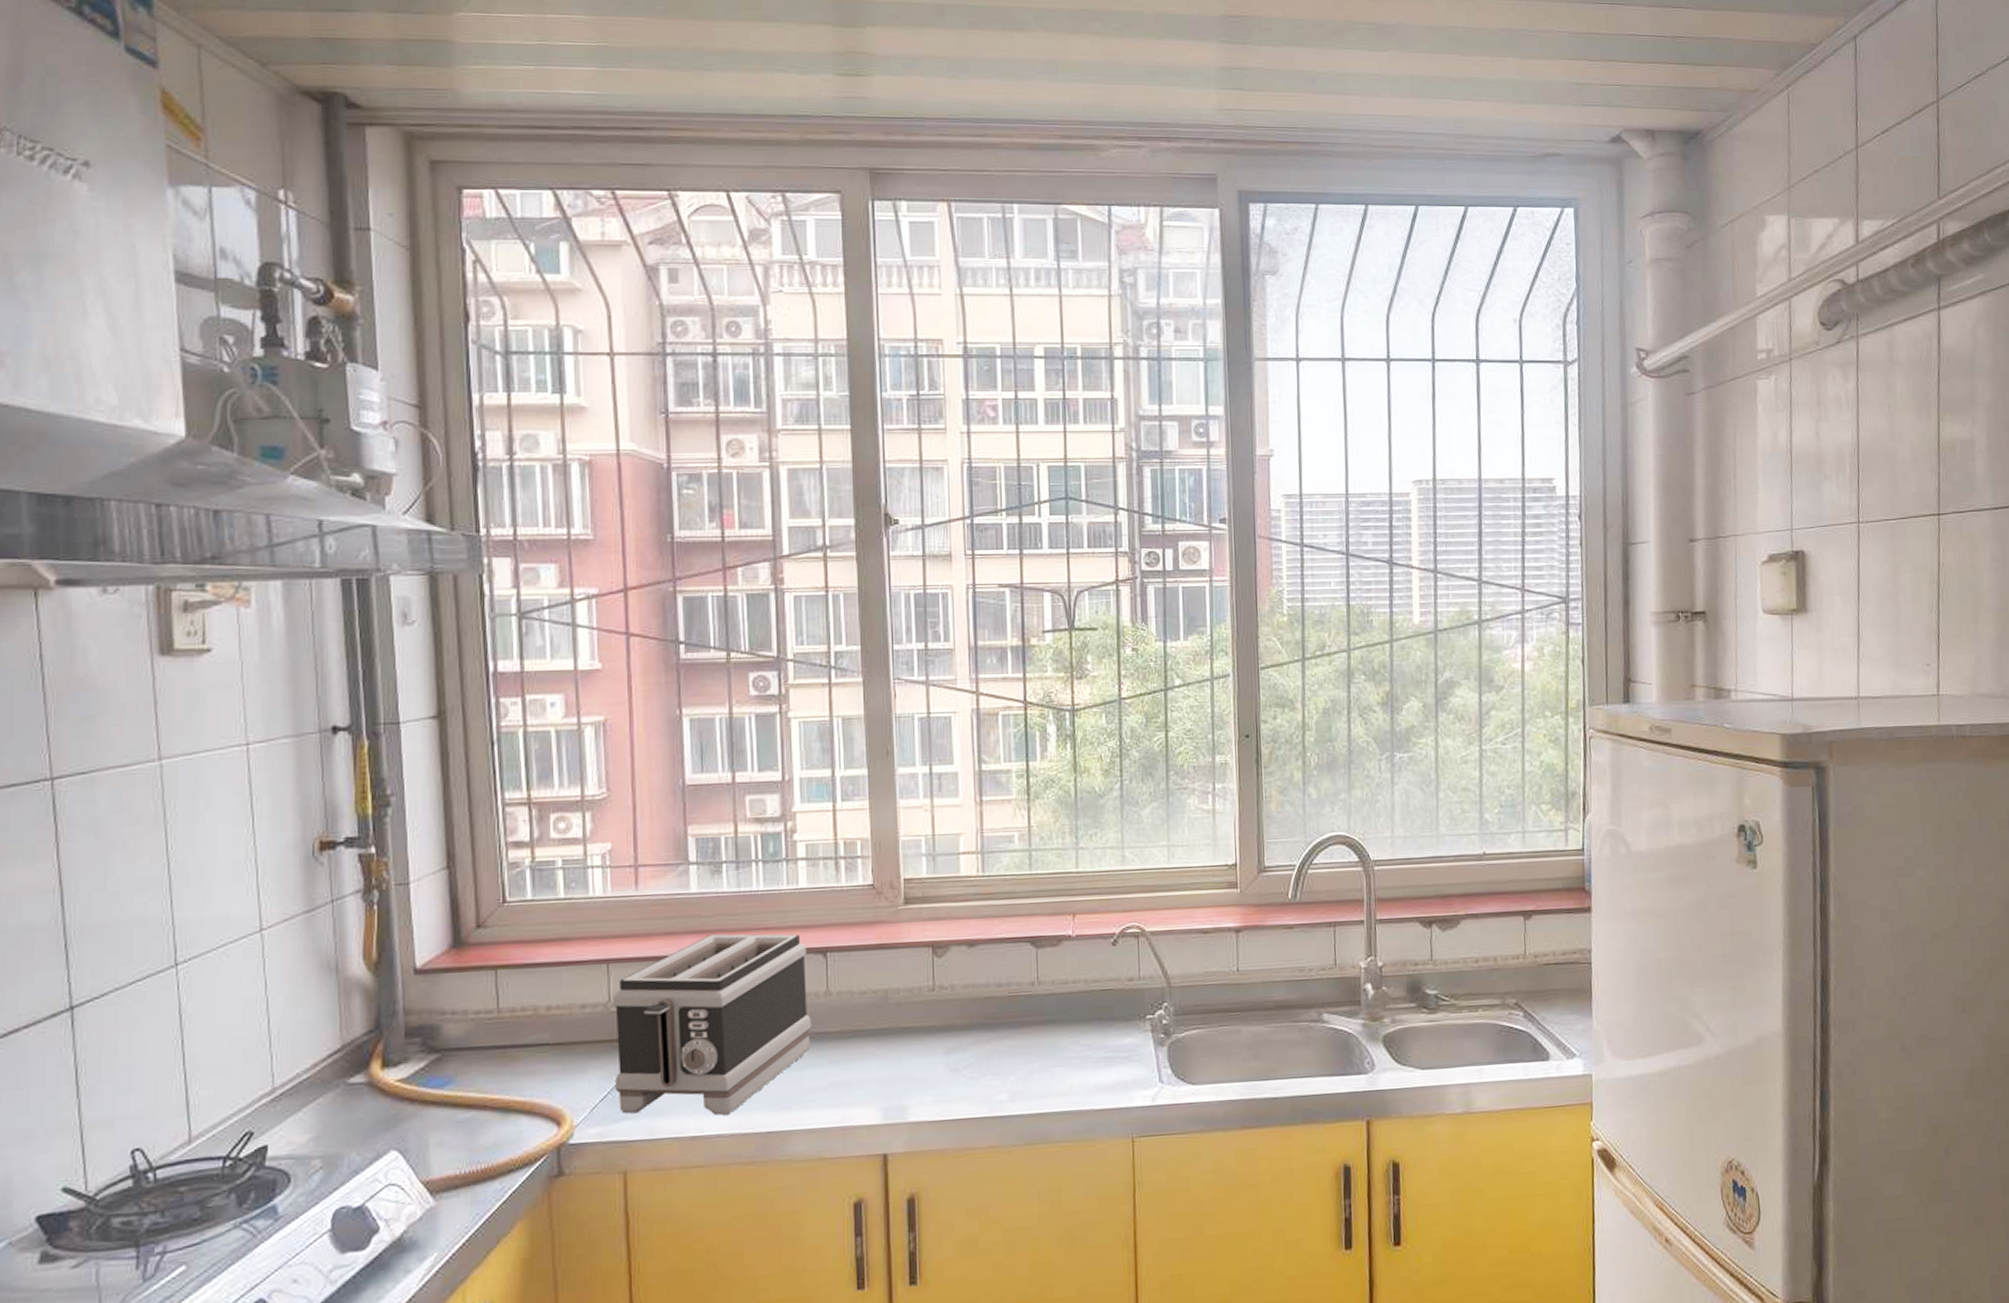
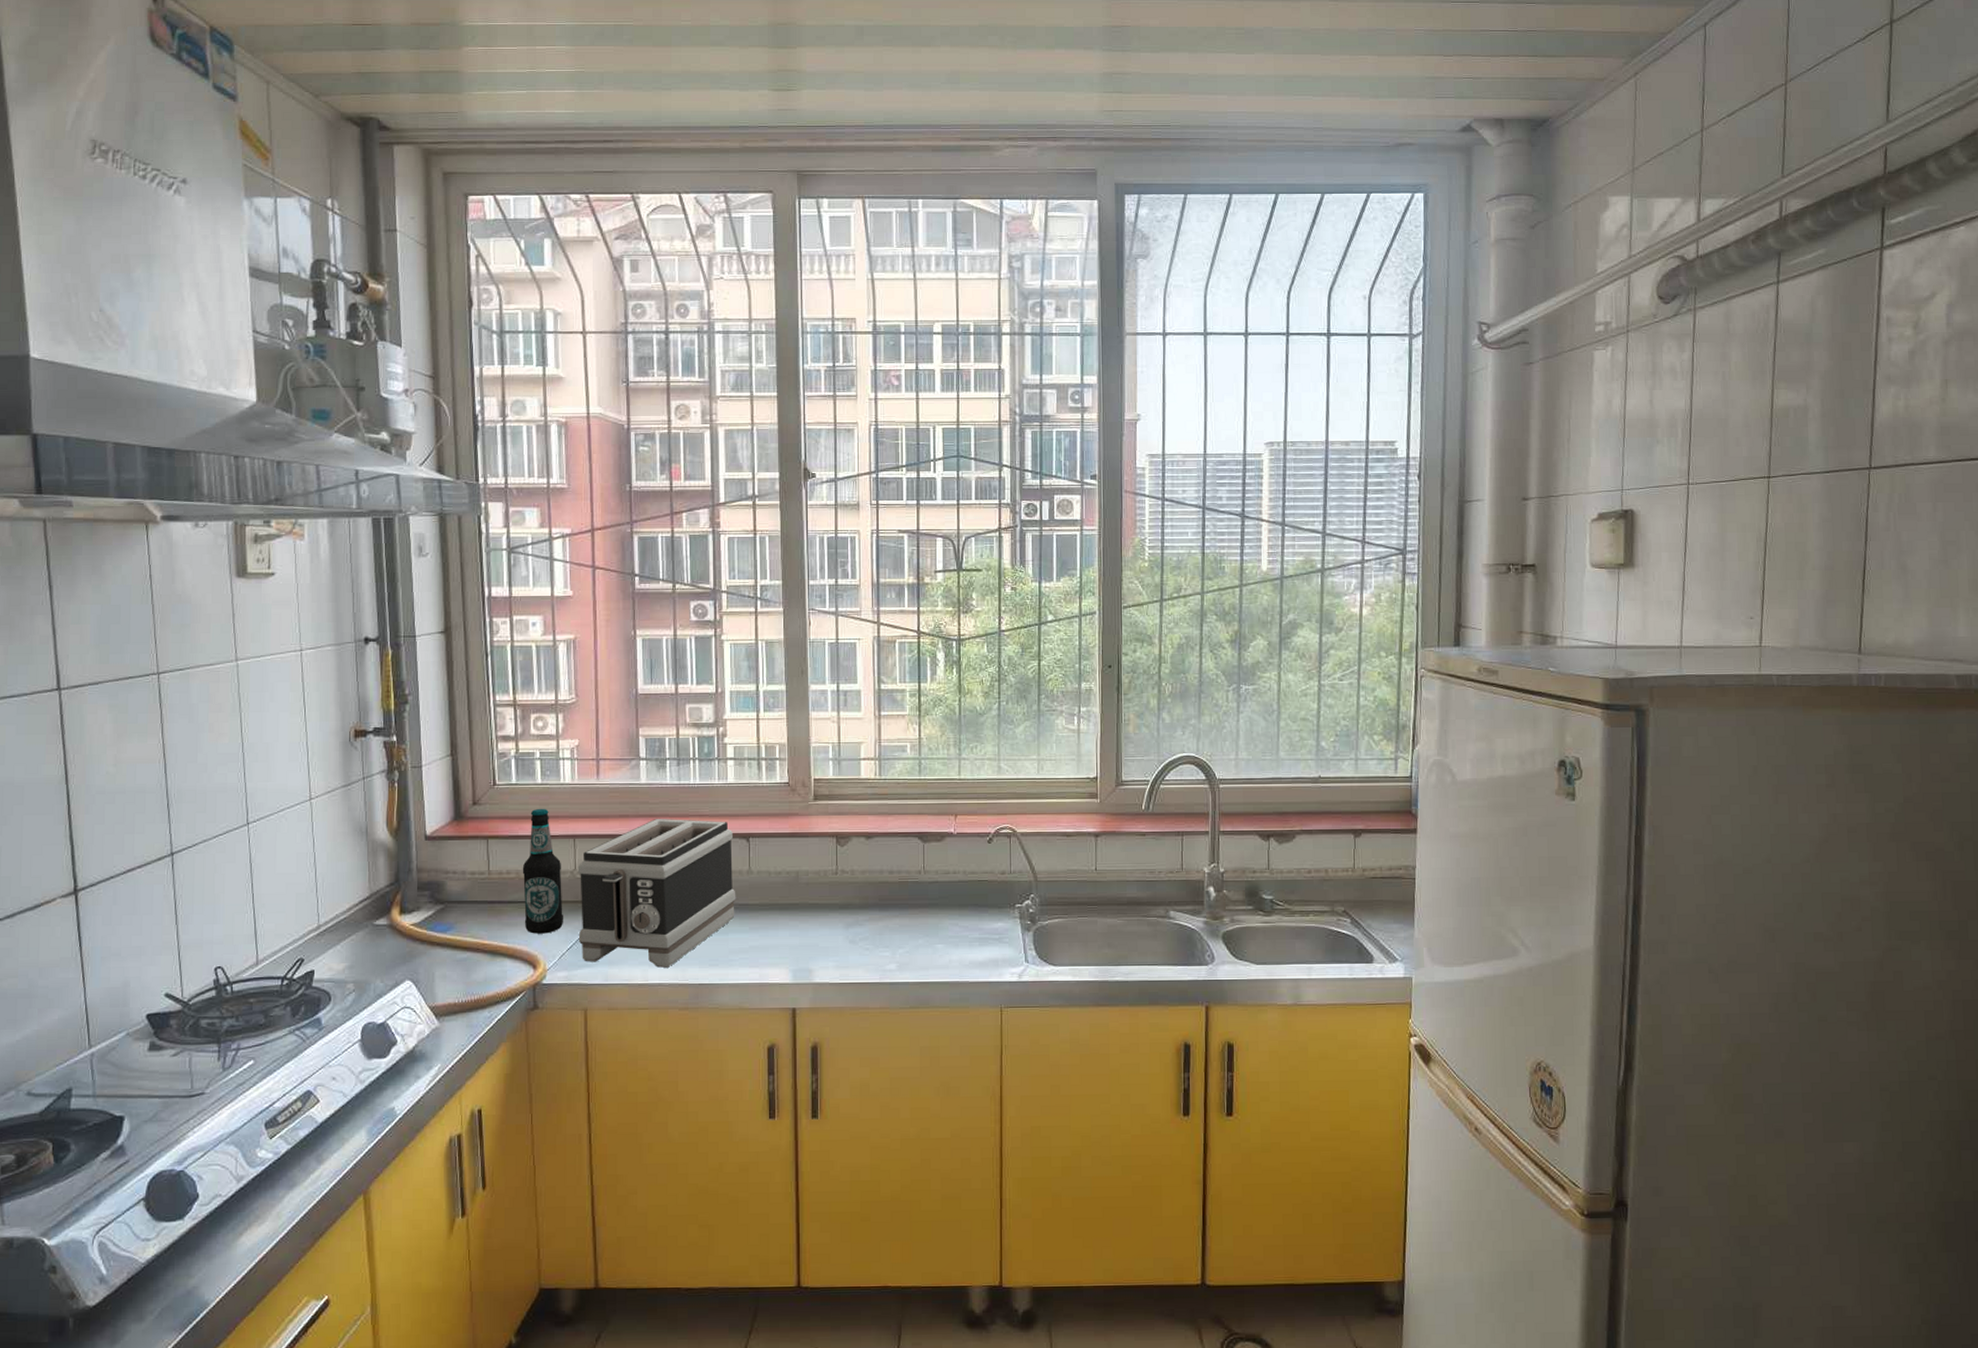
bottle: none [541,928,596,1083] -> present [522,808,564,934]

